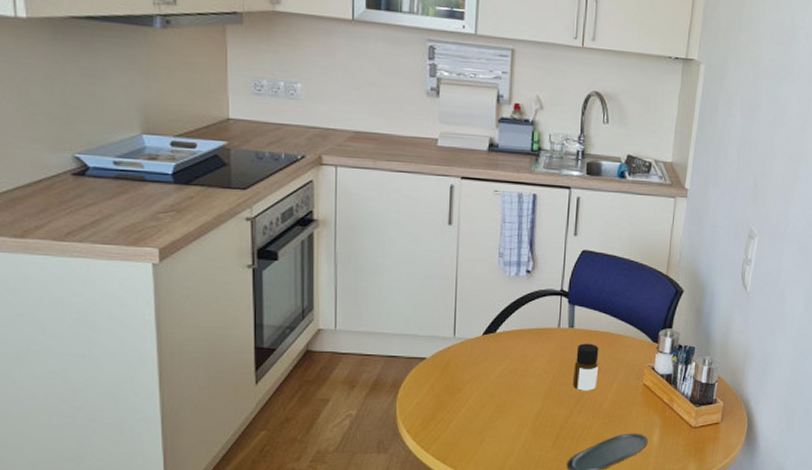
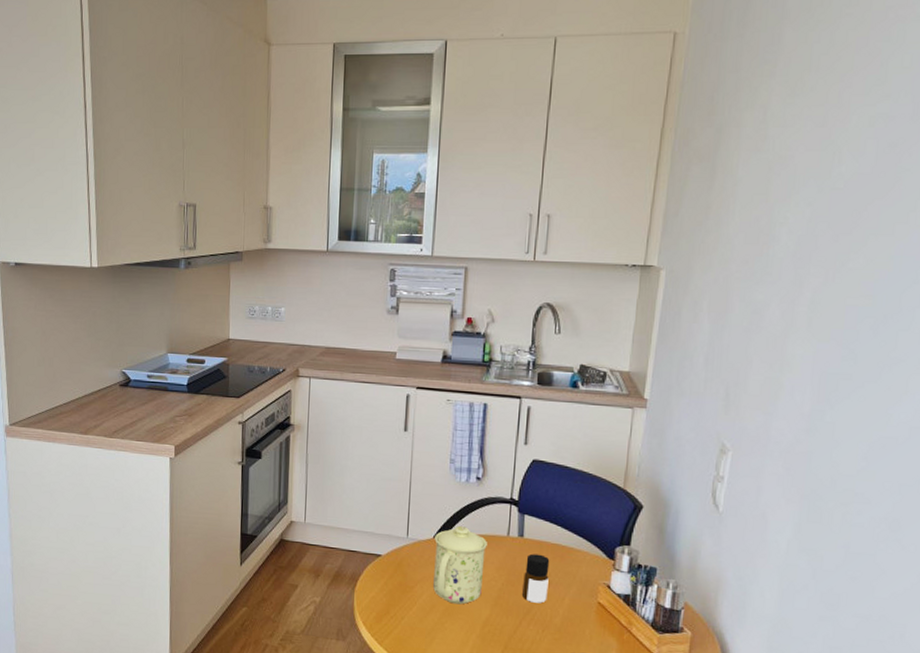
mug: none [483,321,538,401] -> present [433,526,487,605]

